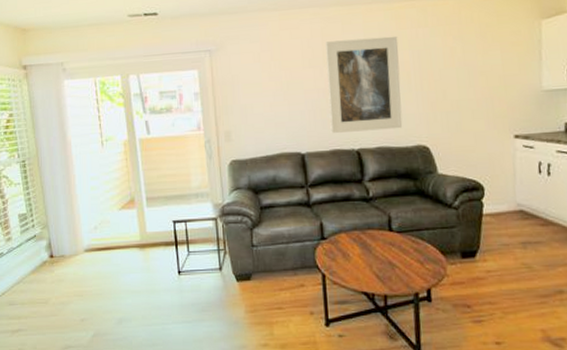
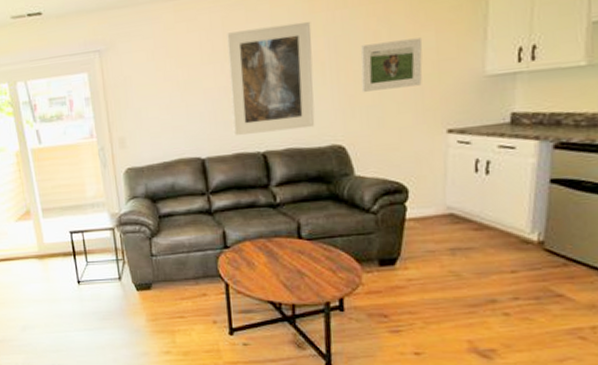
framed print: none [440,55,492,99] -> present [360,38,423,92]

